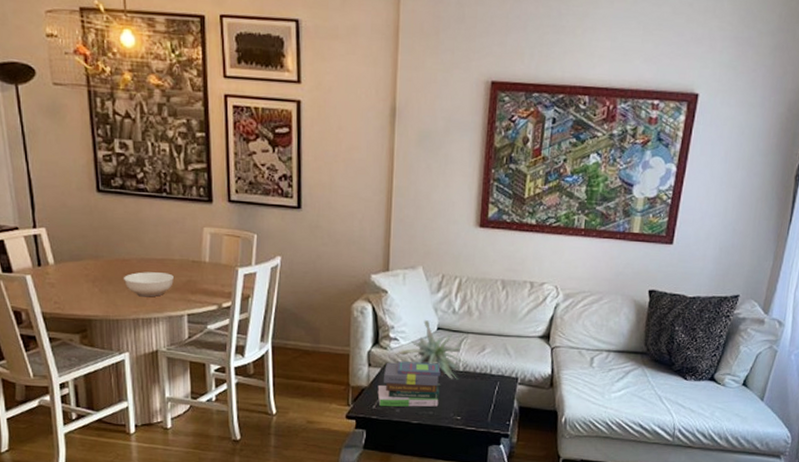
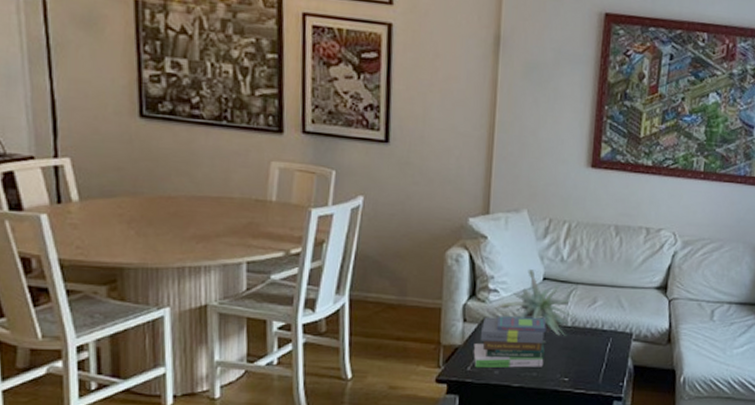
bowl: present [123,272,175,297] -> none [167,211,233,242]

